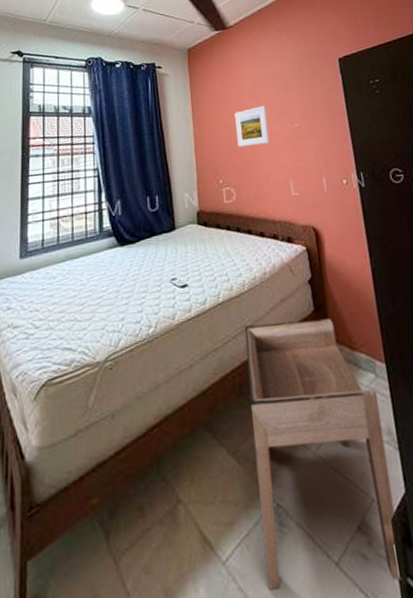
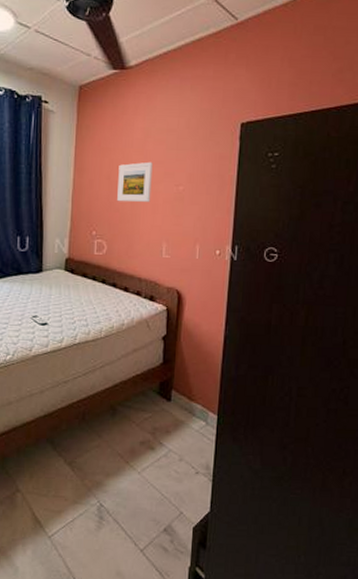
side table: present [244,318,402,590] -> none [83,366,203,568]

